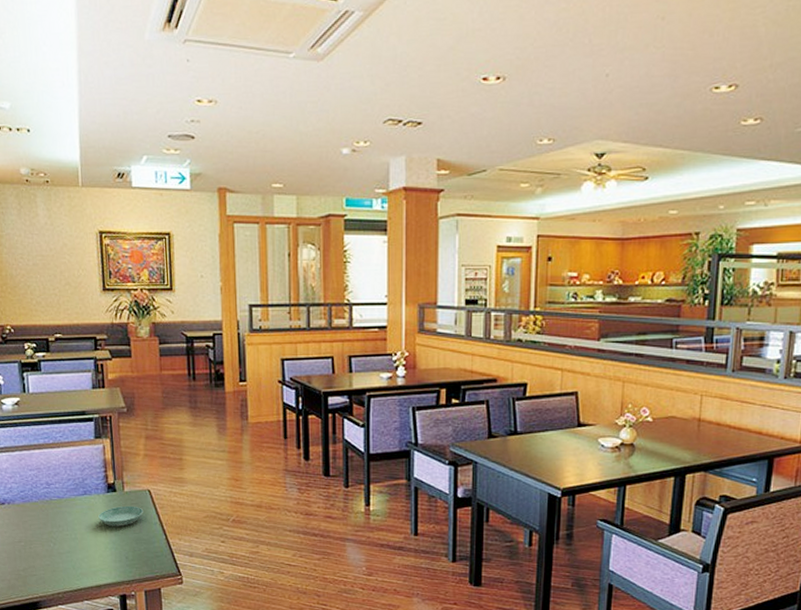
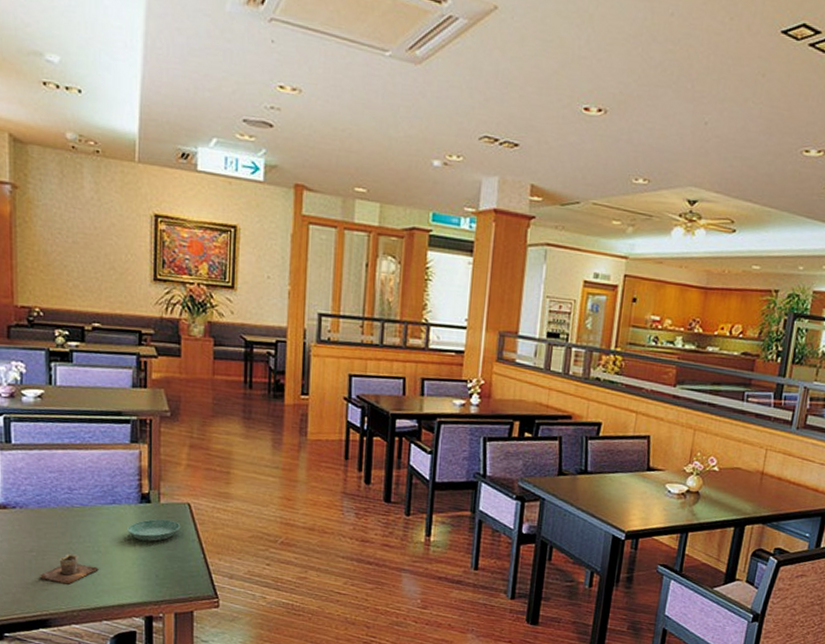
cup: none [28,542,77,569] -> present [39,554,99,584]

